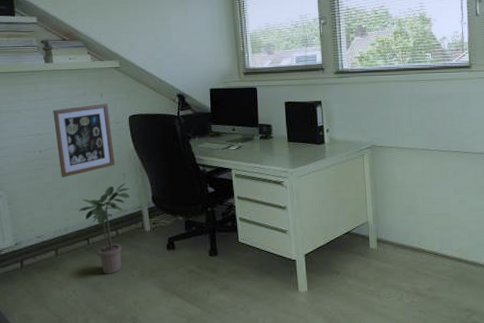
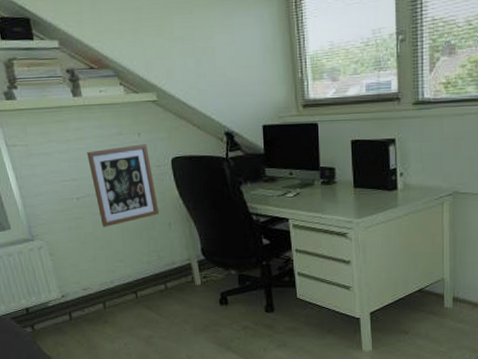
potted plant: present [79,183,130,274] -> none [124,234,177,328]

